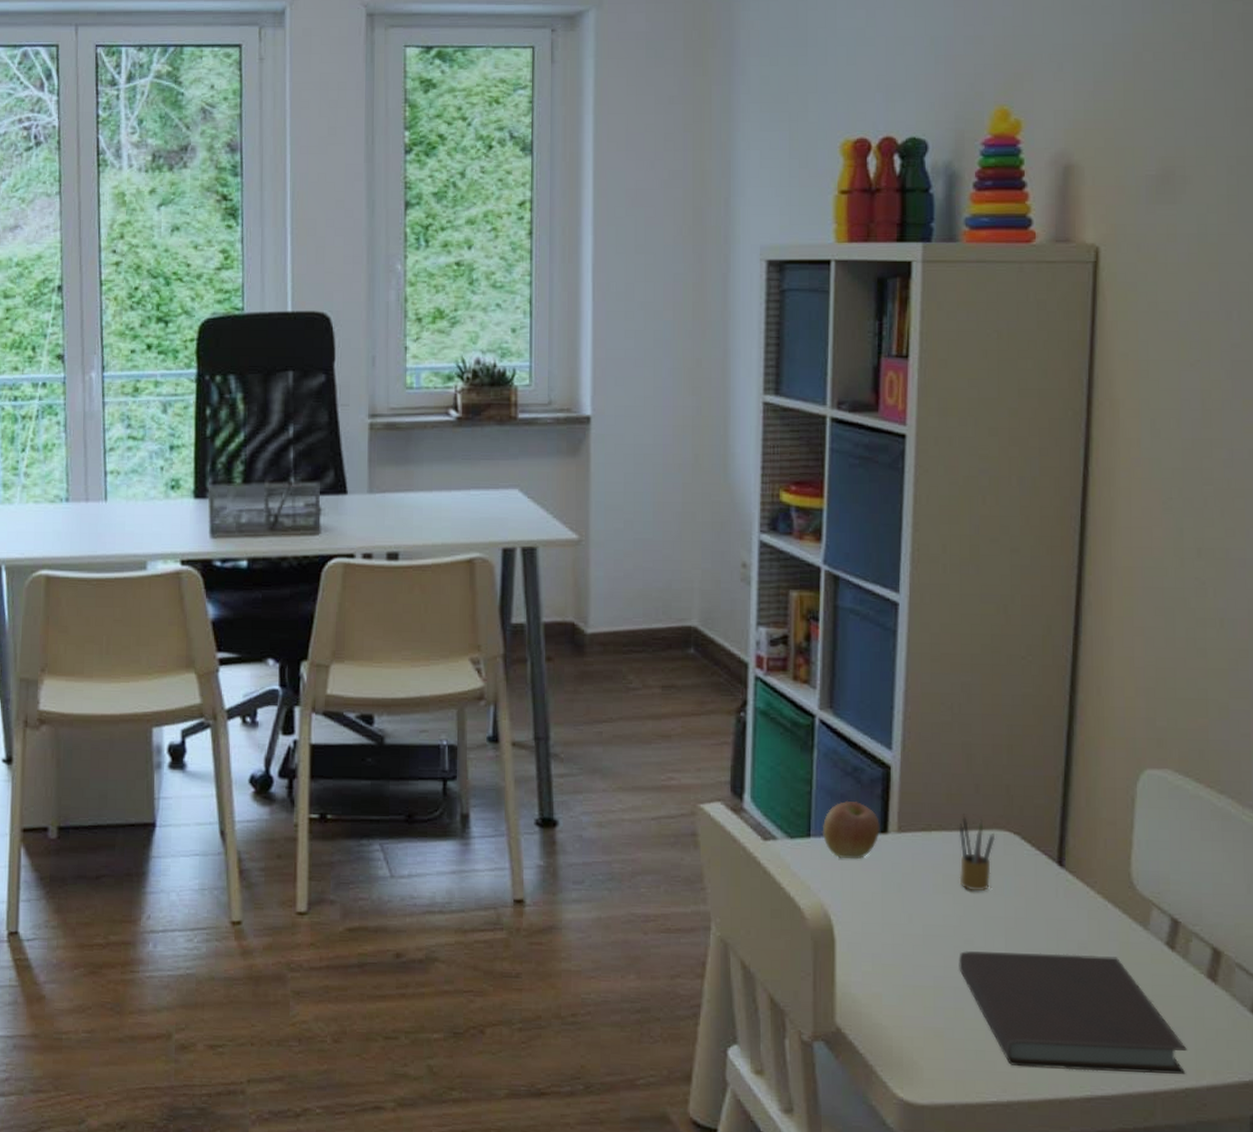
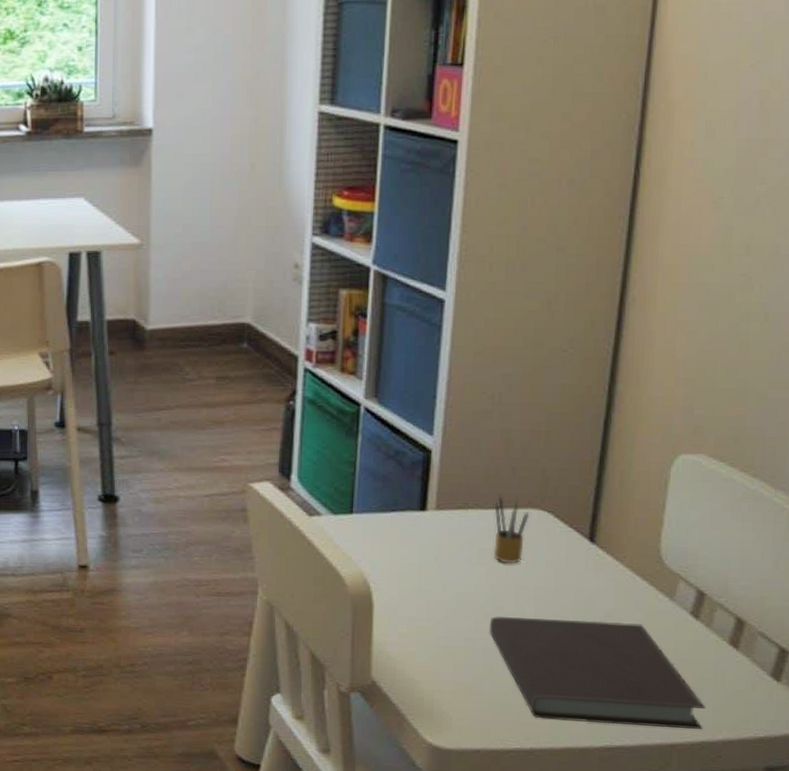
apple: present [822,800,880,860] -> none [364,481,419,534]

